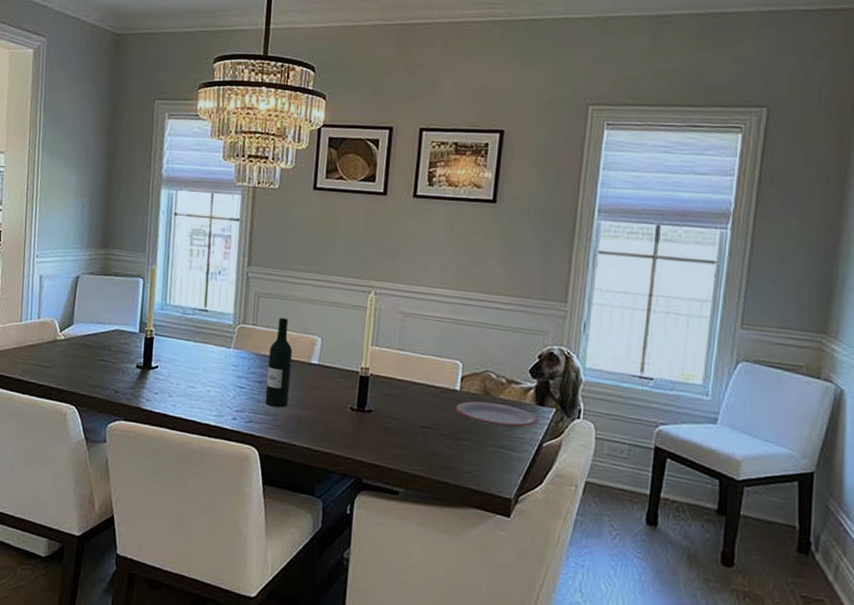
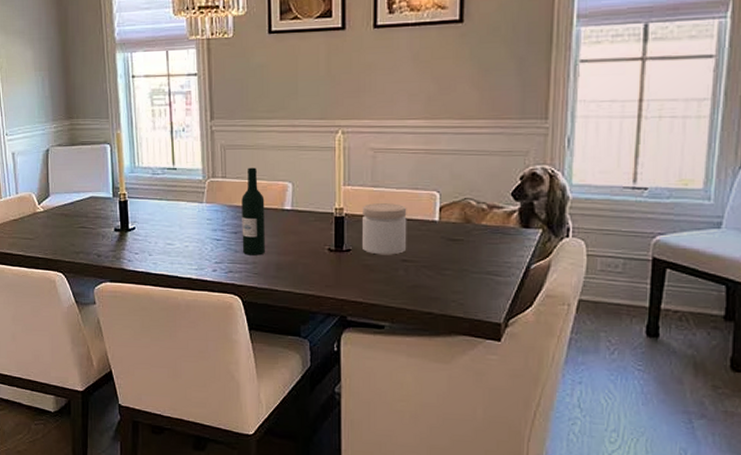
jar: none [384,366,431,420] -> present [363,203,407,255]
plate: present [455,401,539,429] -> none [435,229,524,254]

